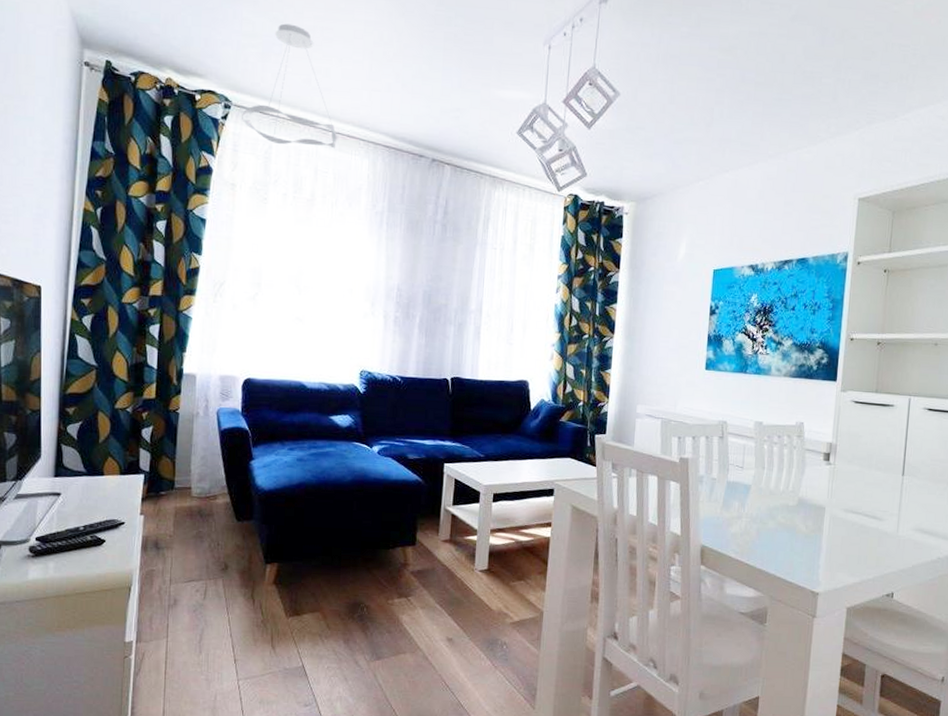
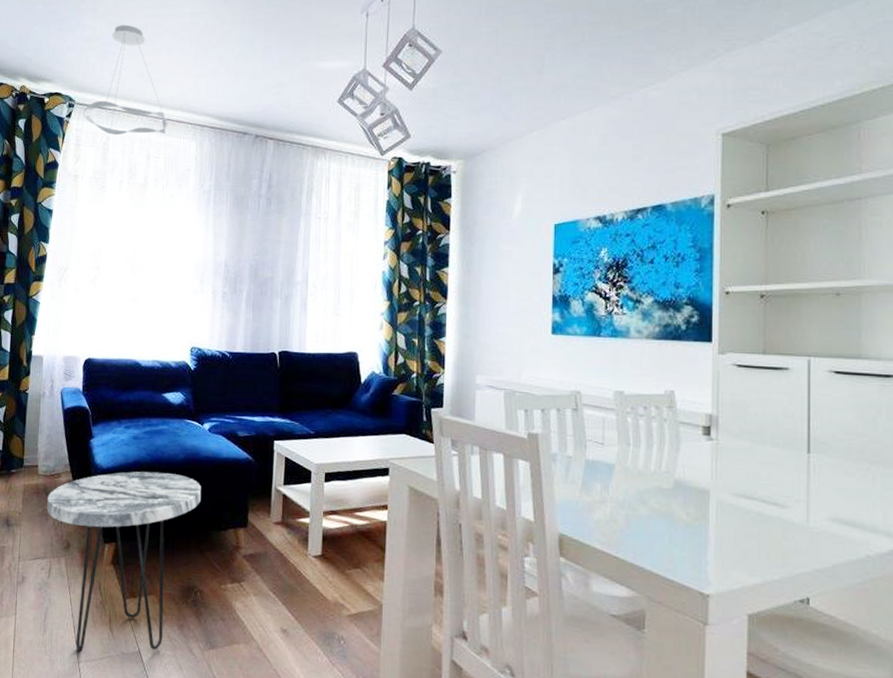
side table: none [202,493,370,671] -> present [47,471,202,653]

